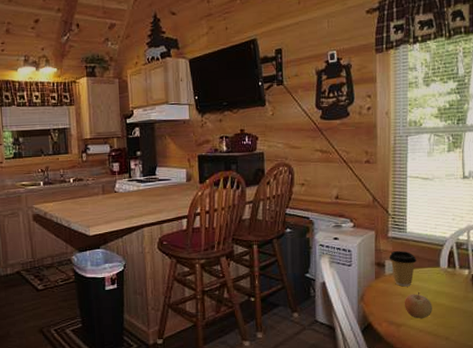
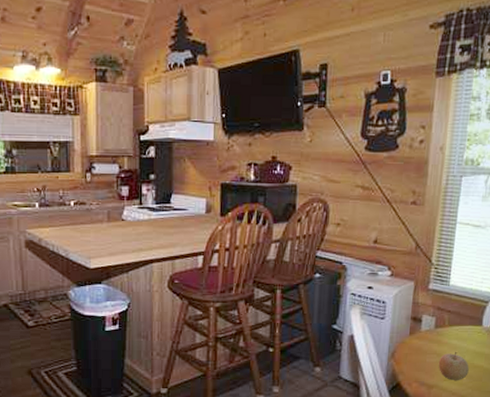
coffee cup: present [389,251,417,287] -> none [427,305,458,345]

